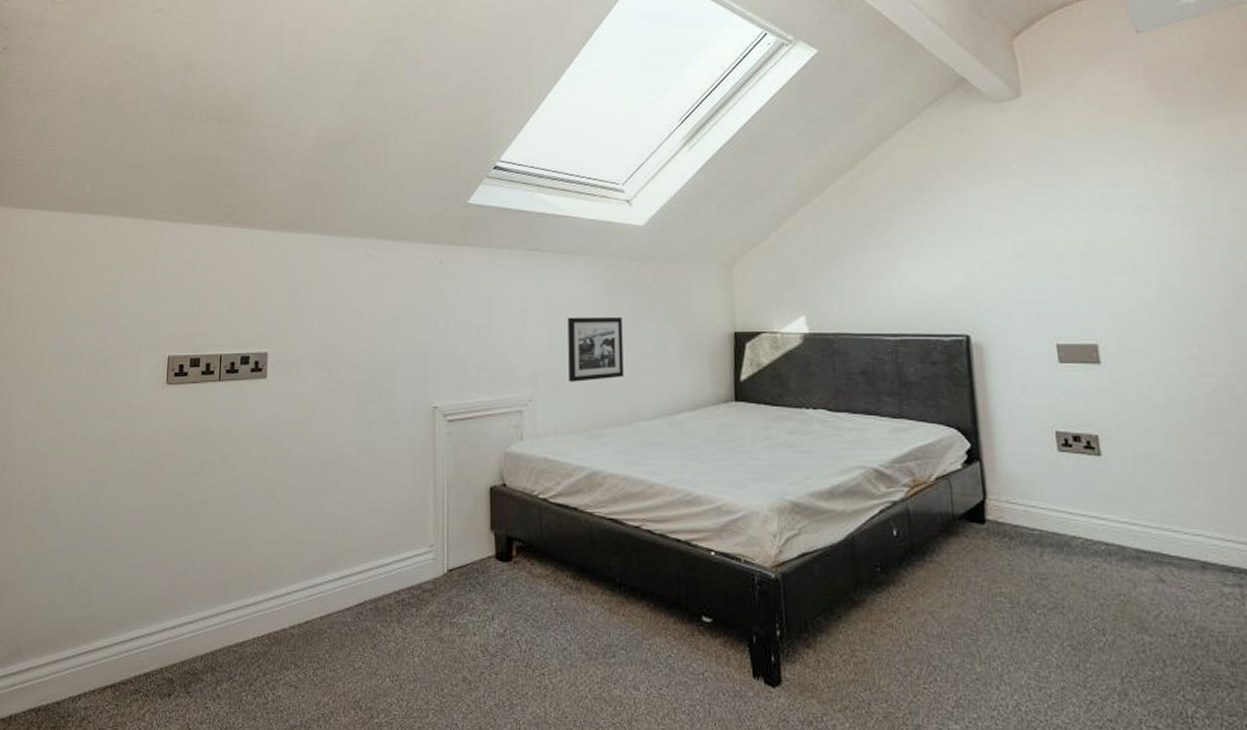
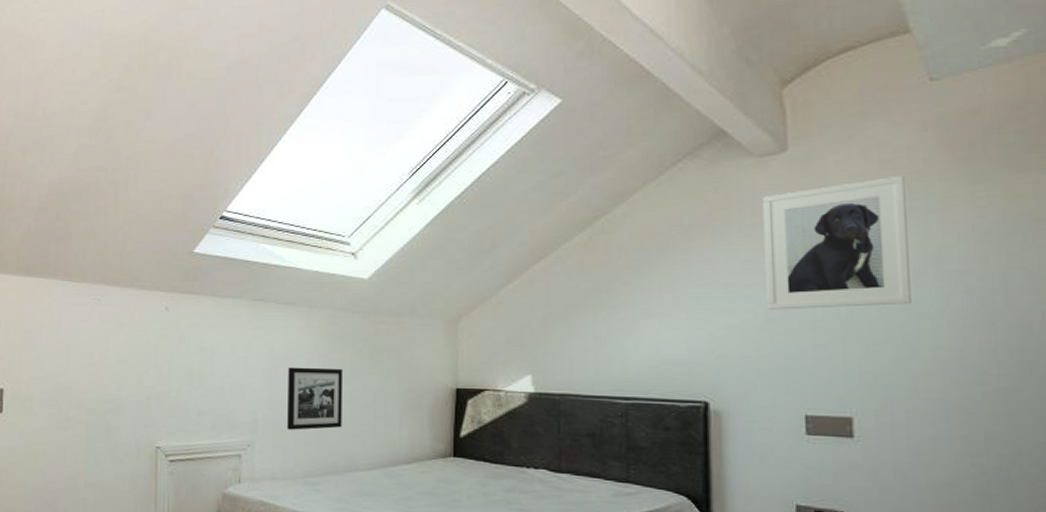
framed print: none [1003,118,1139,245] -> present [763,175,911,310]

